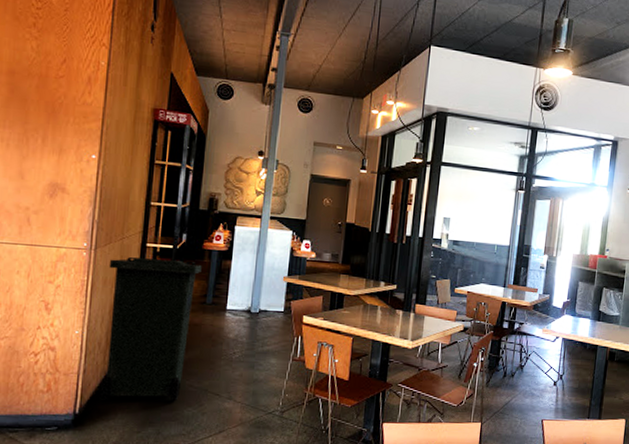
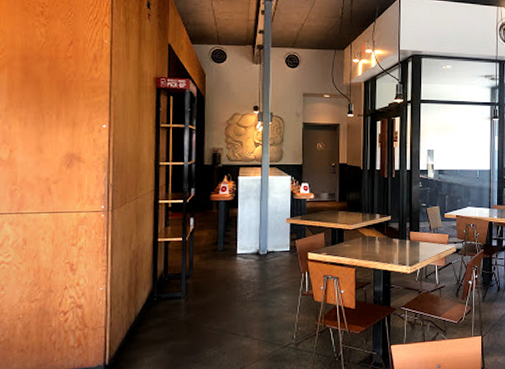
trash bin: present [99,257,202,402] -> none [125,213,211,351]

